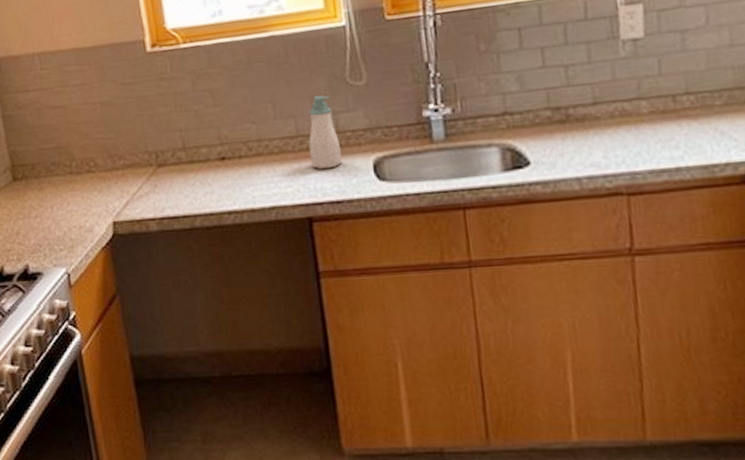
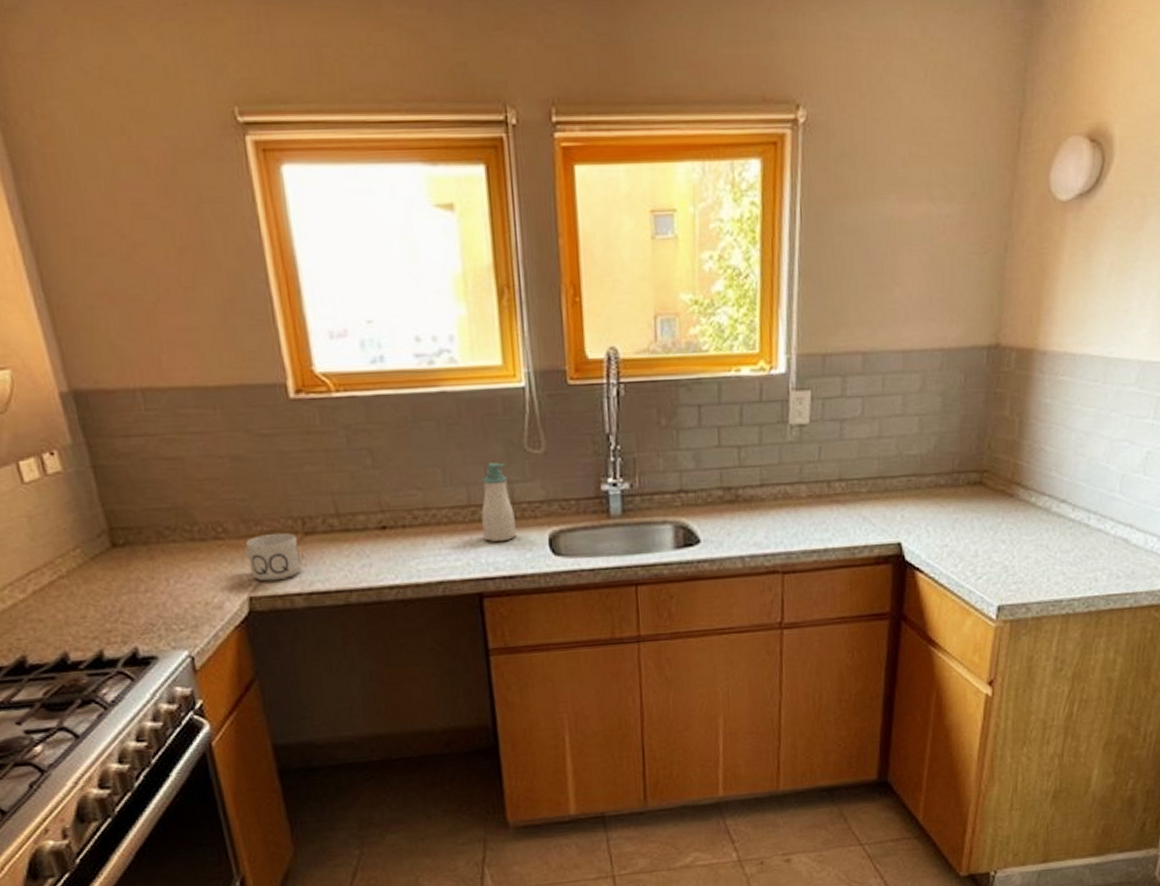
mug: none [111,165,156,208] -> present [245,532,302,582]

